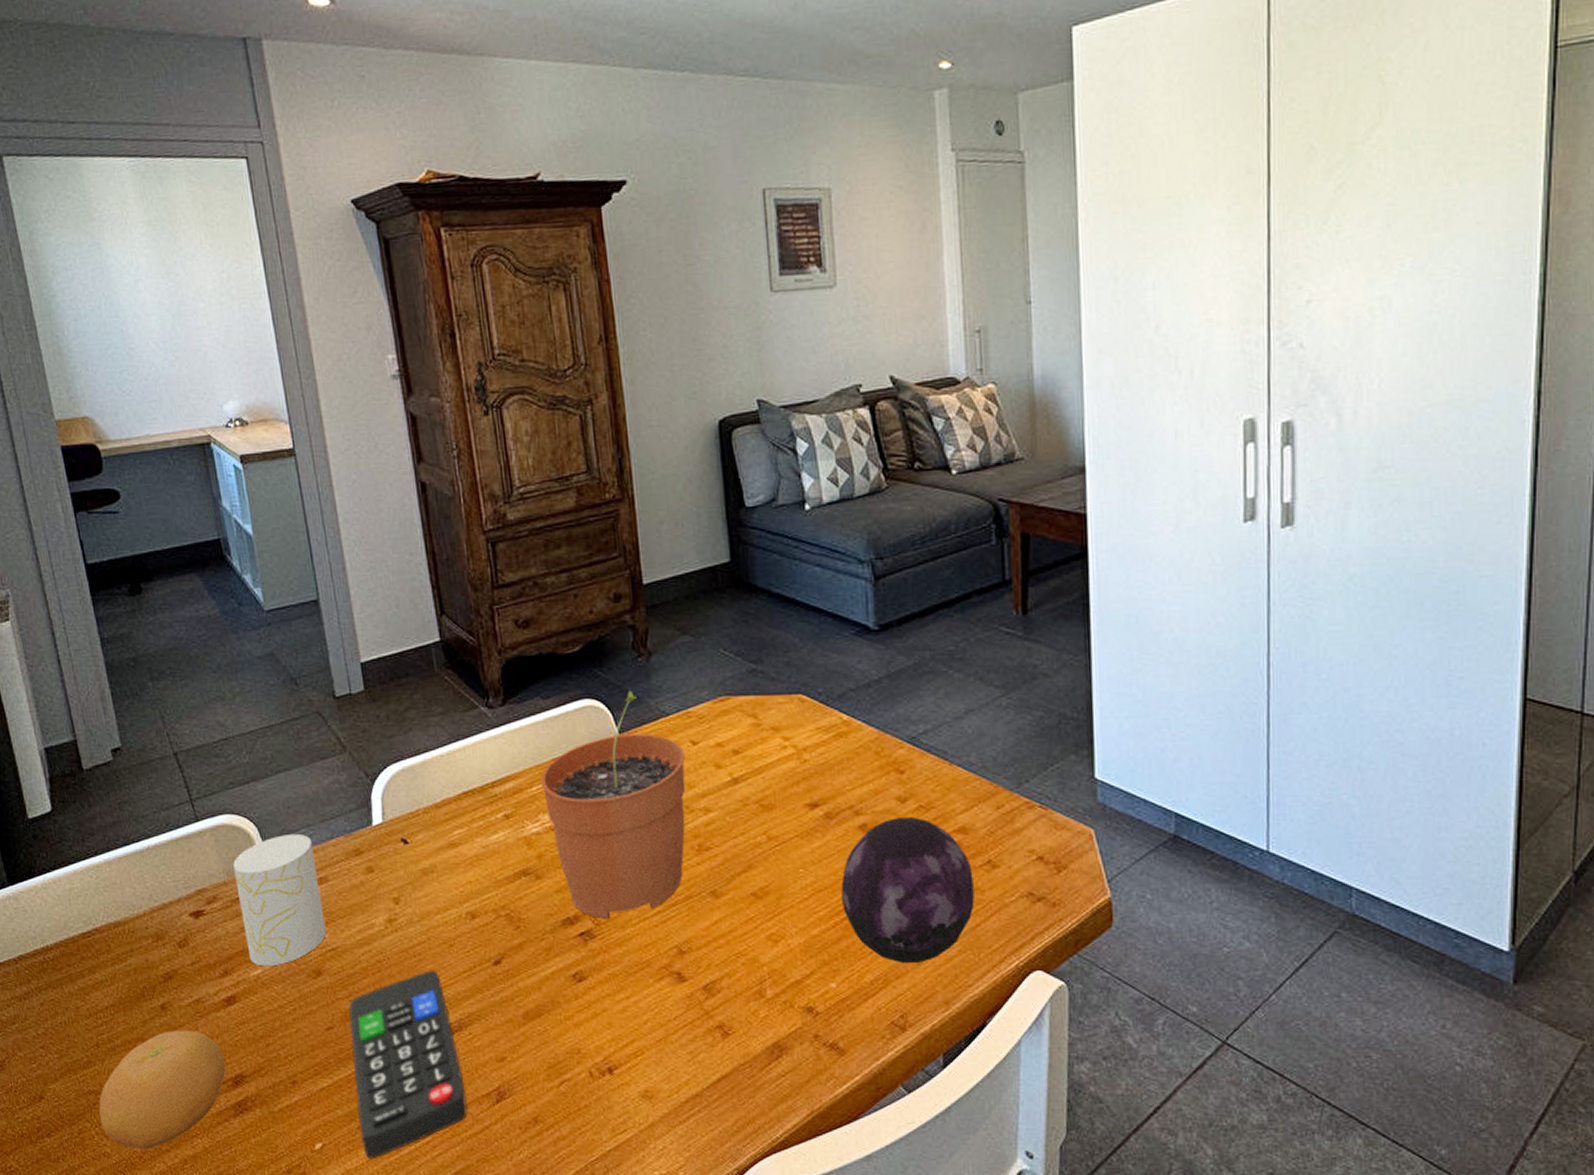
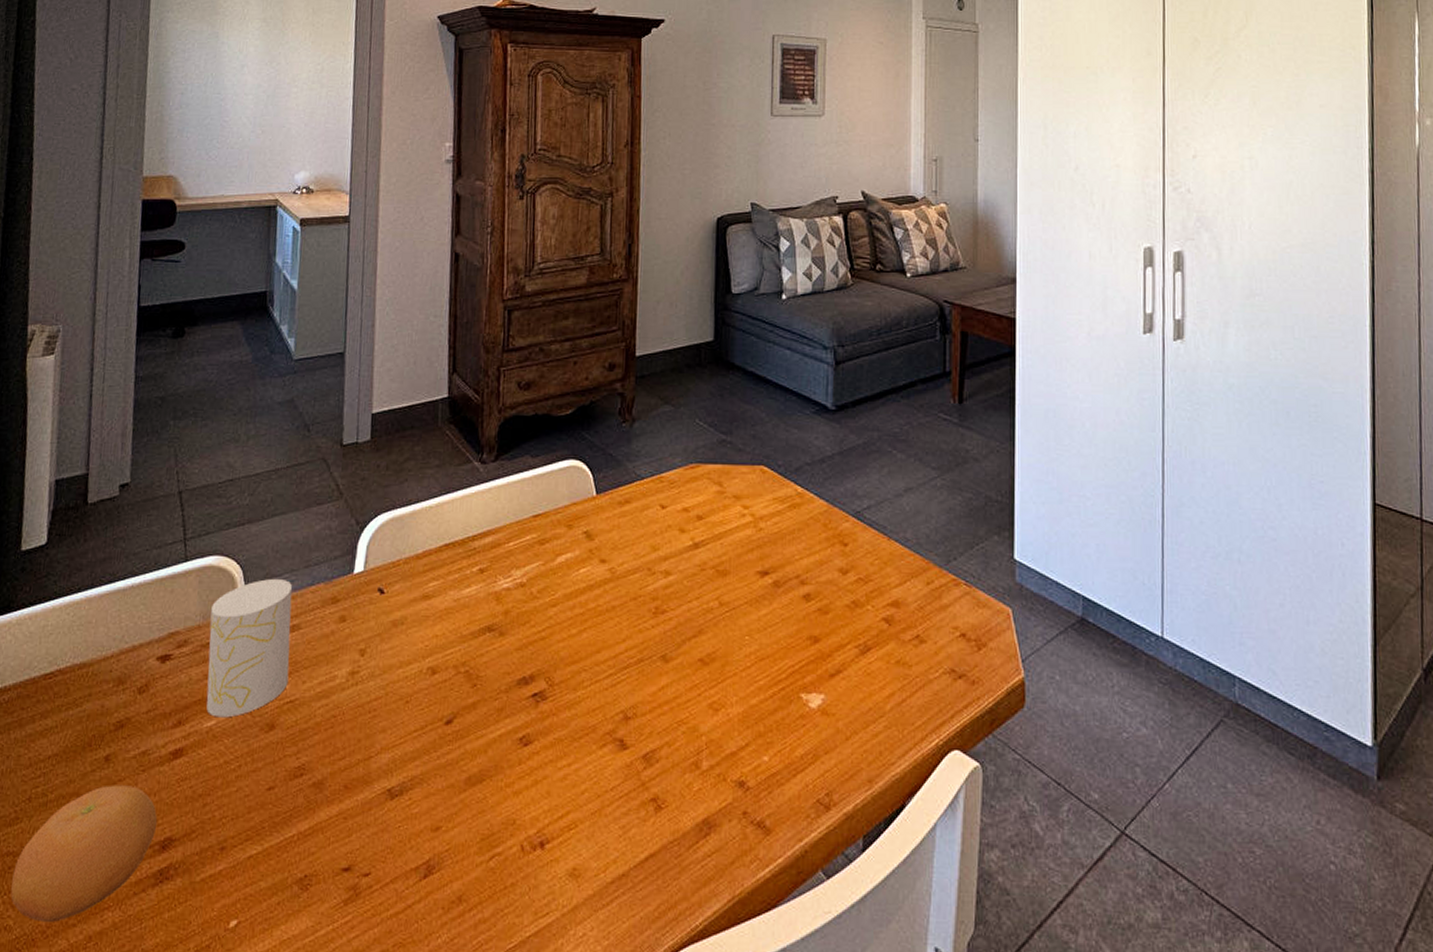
remote control: present [349,970,468,1158] -> none [278,728,395,940]
plant pot: present [540,691,686,918] -> none [518,454,653,679]
decorative orb: present [840,818,975,964] -> none [780,589,902,739]

